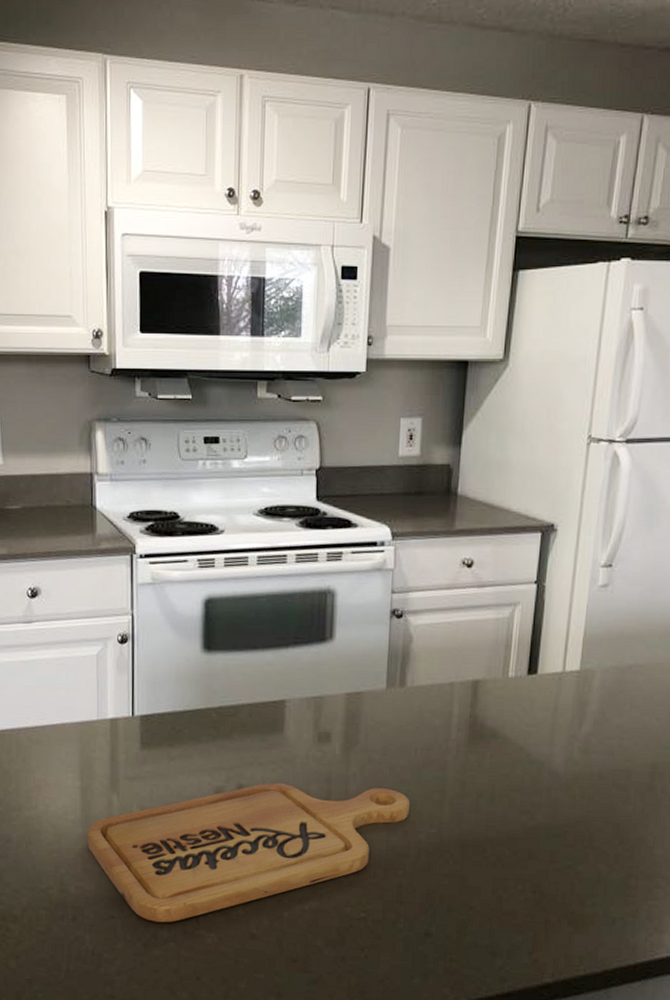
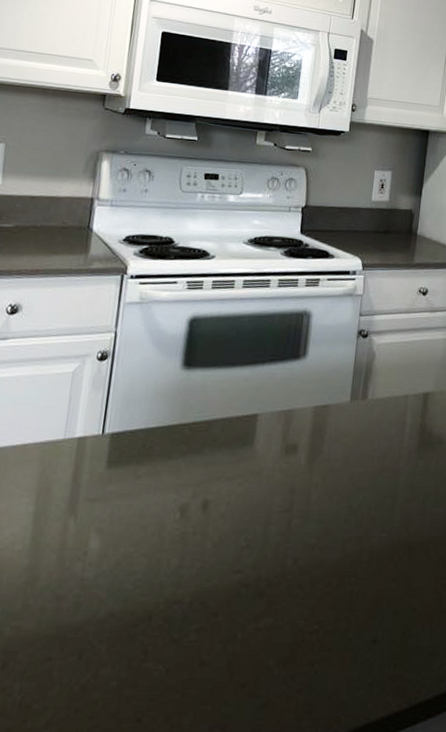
cutting board: present [87,782,410,923] -> none [32,496,365,659]

